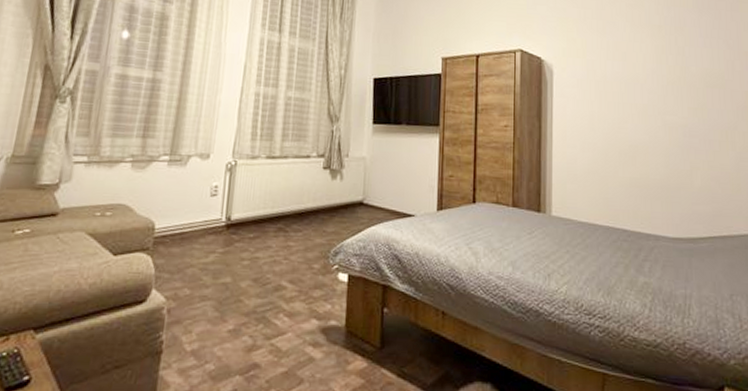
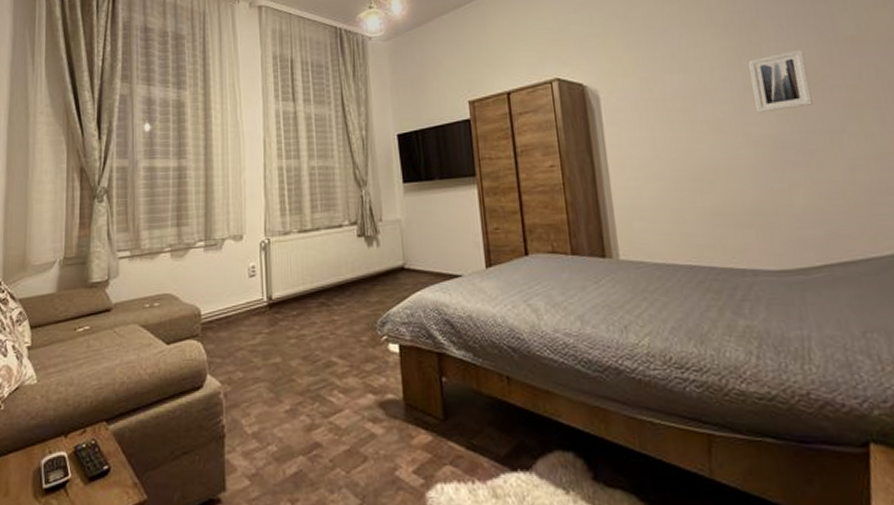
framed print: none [673,56,717,105] -> present [748,48,813,114]

